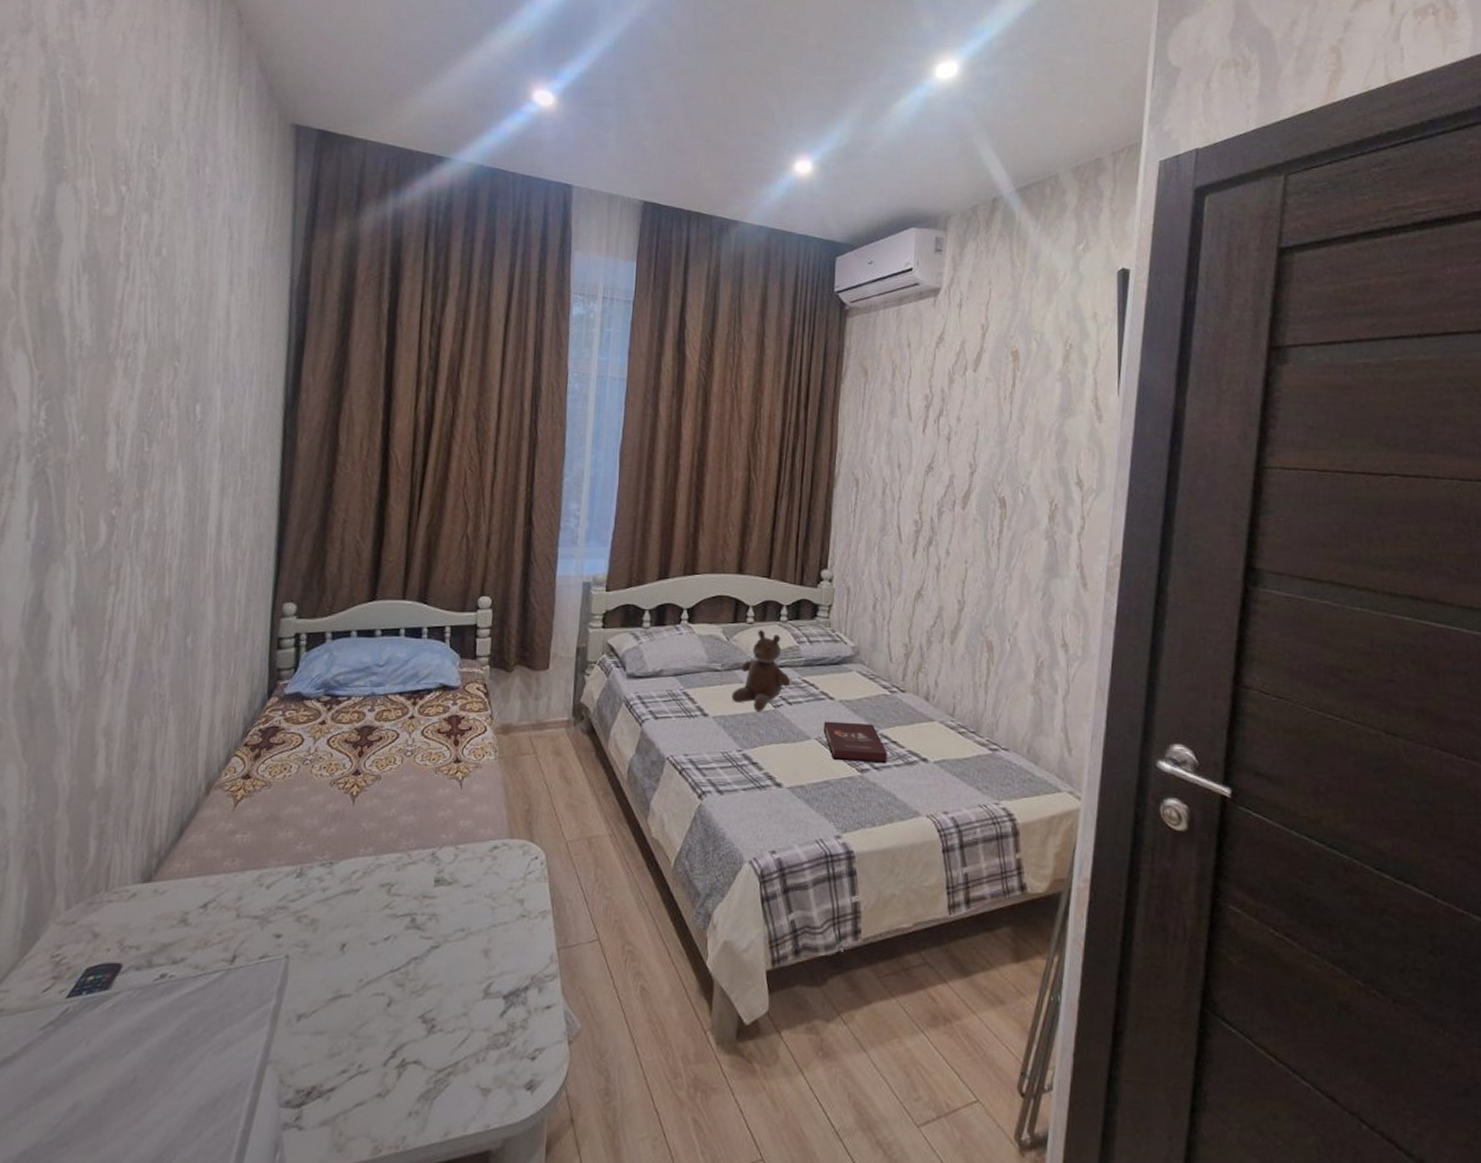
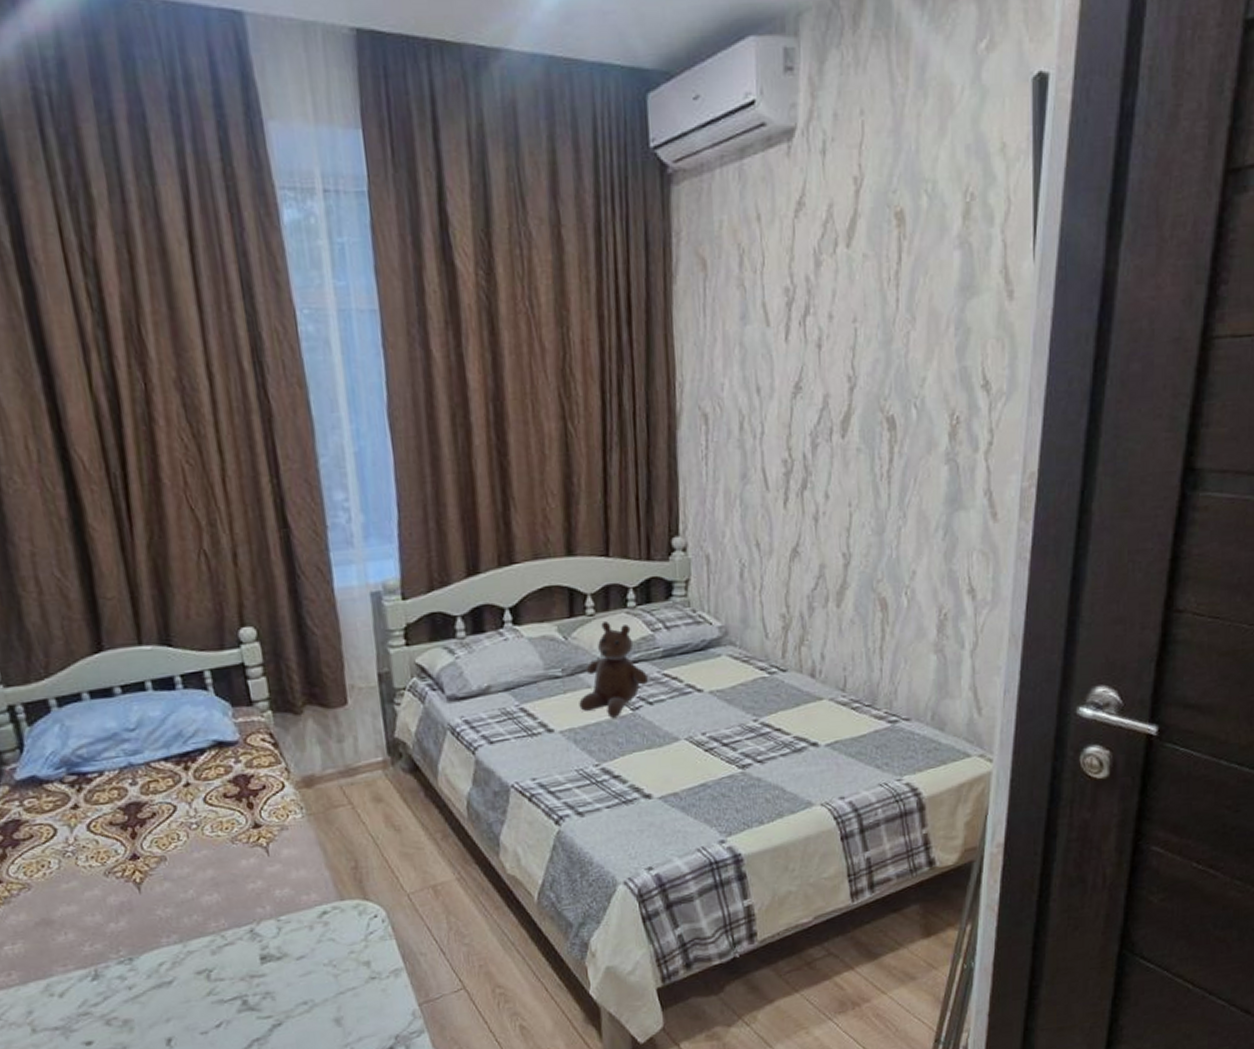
book: present [823,721,887,764] -> none [693,713,771,760]

